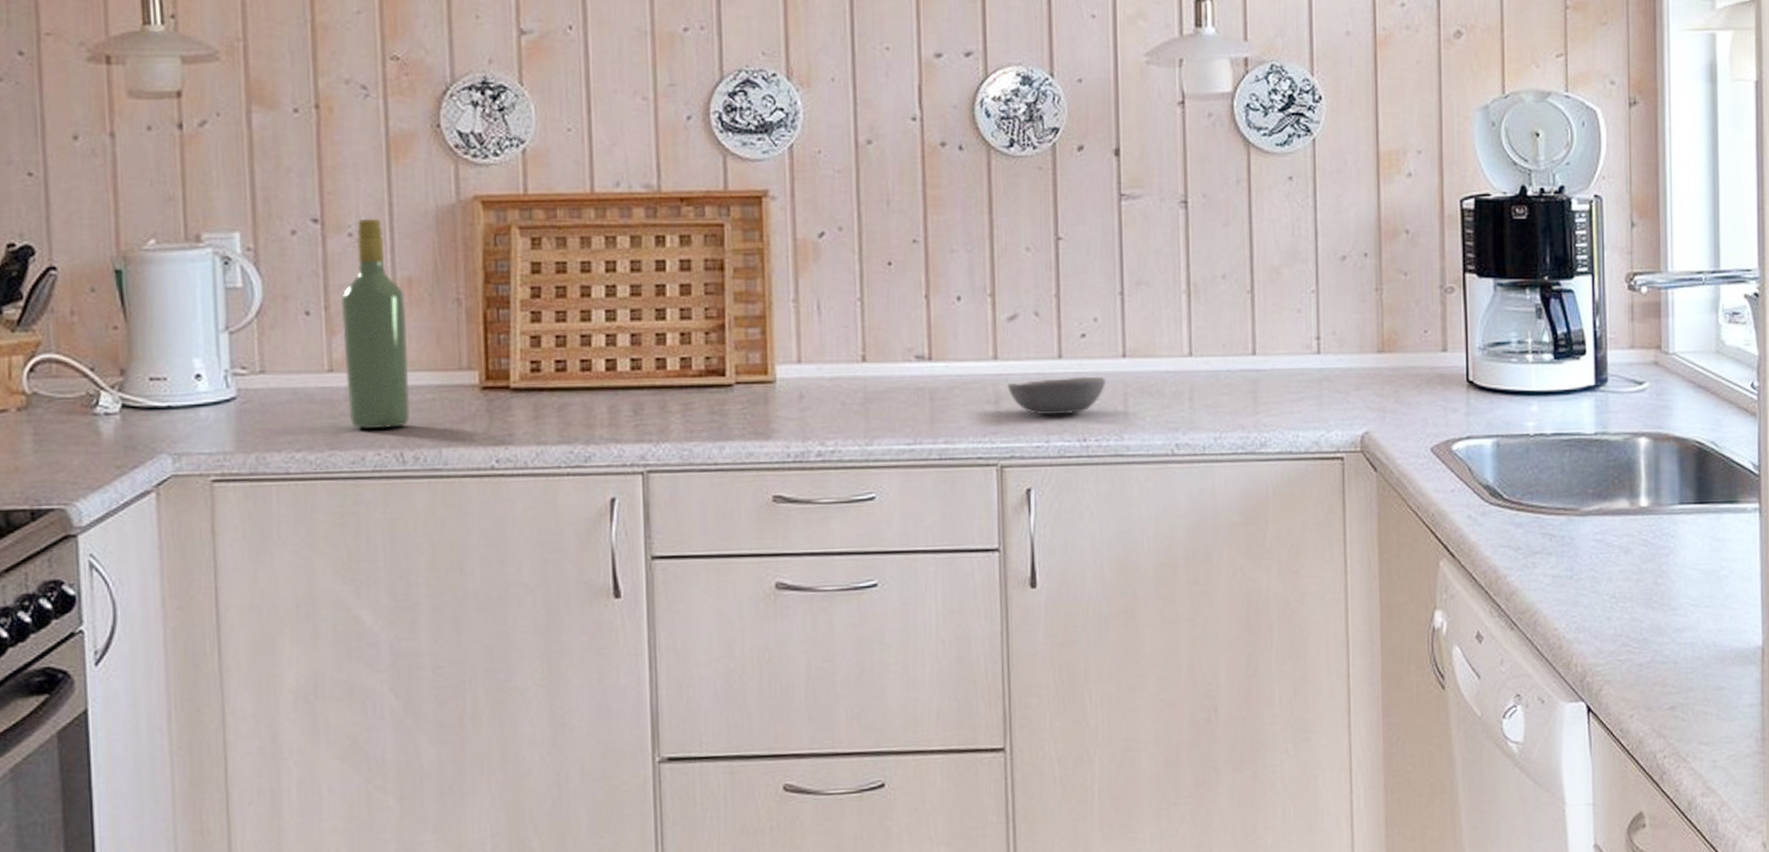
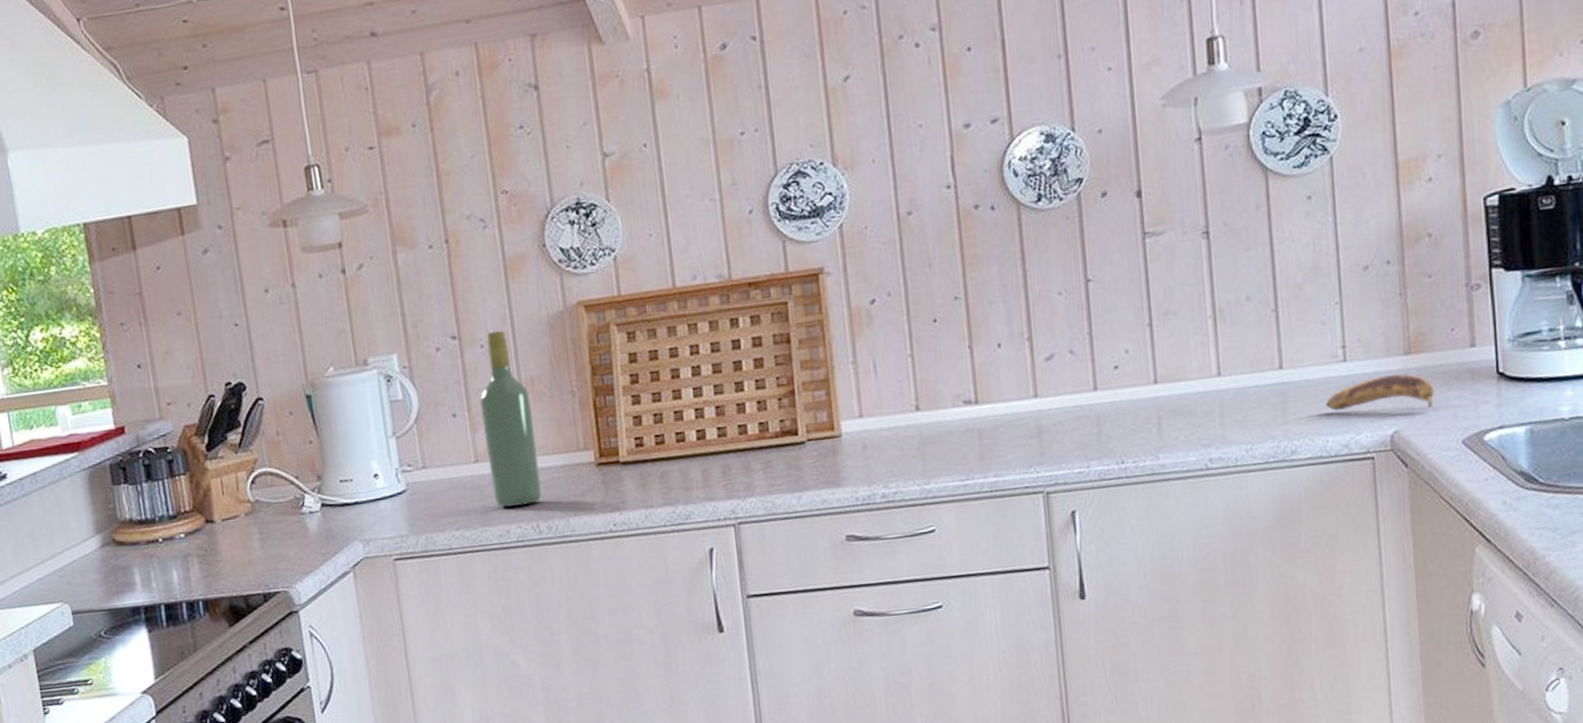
bowl: present [1006,376,1106,416] -> none [1047,403,1140,444]
banana: none [1297,371,1407,410] -> present [1325,373,1436,411]

